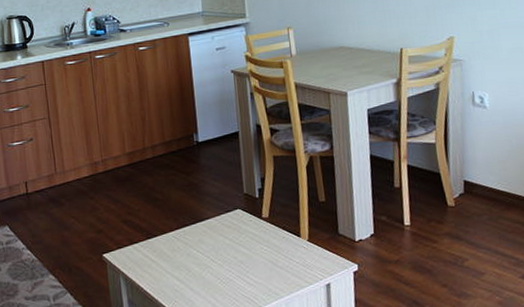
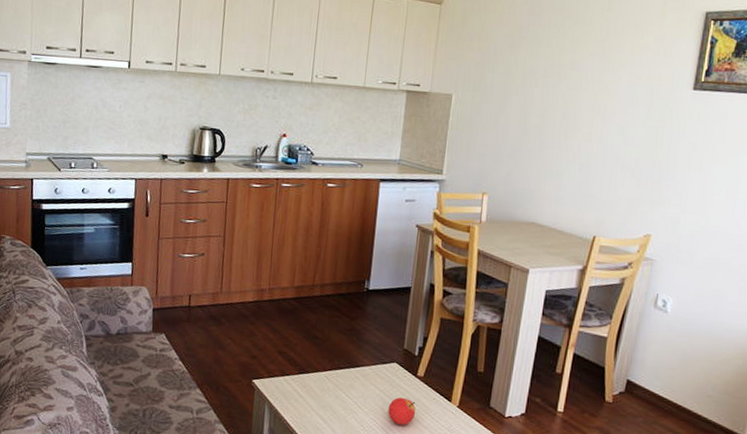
fruit: none [241,242,269,270] -> present [388,397,416,425]

